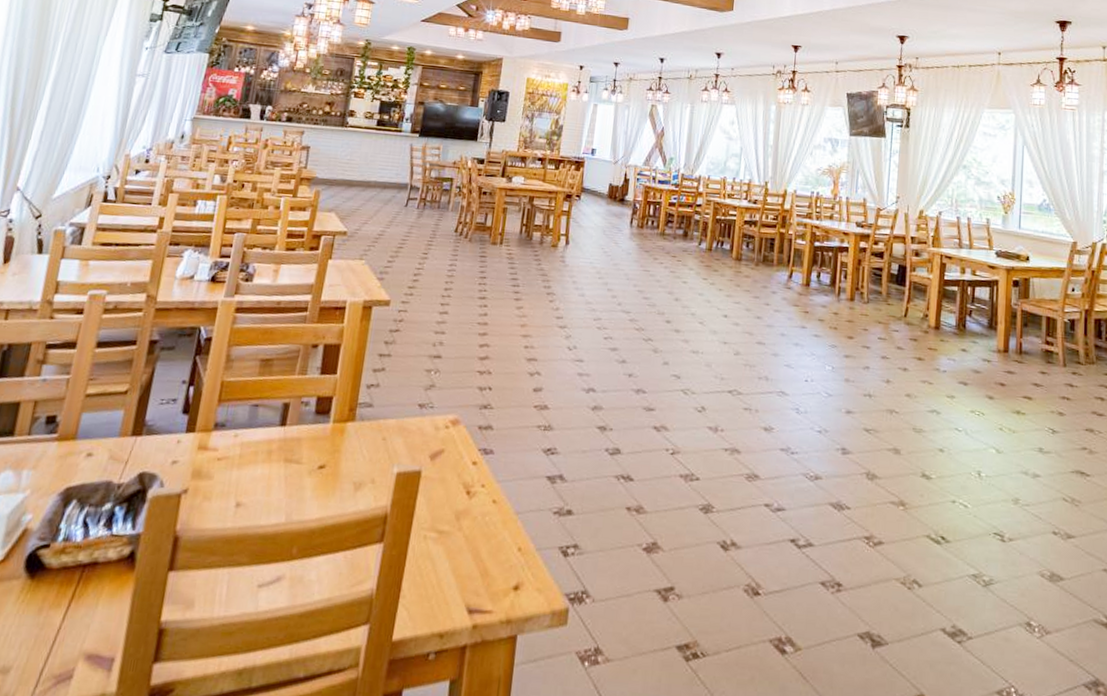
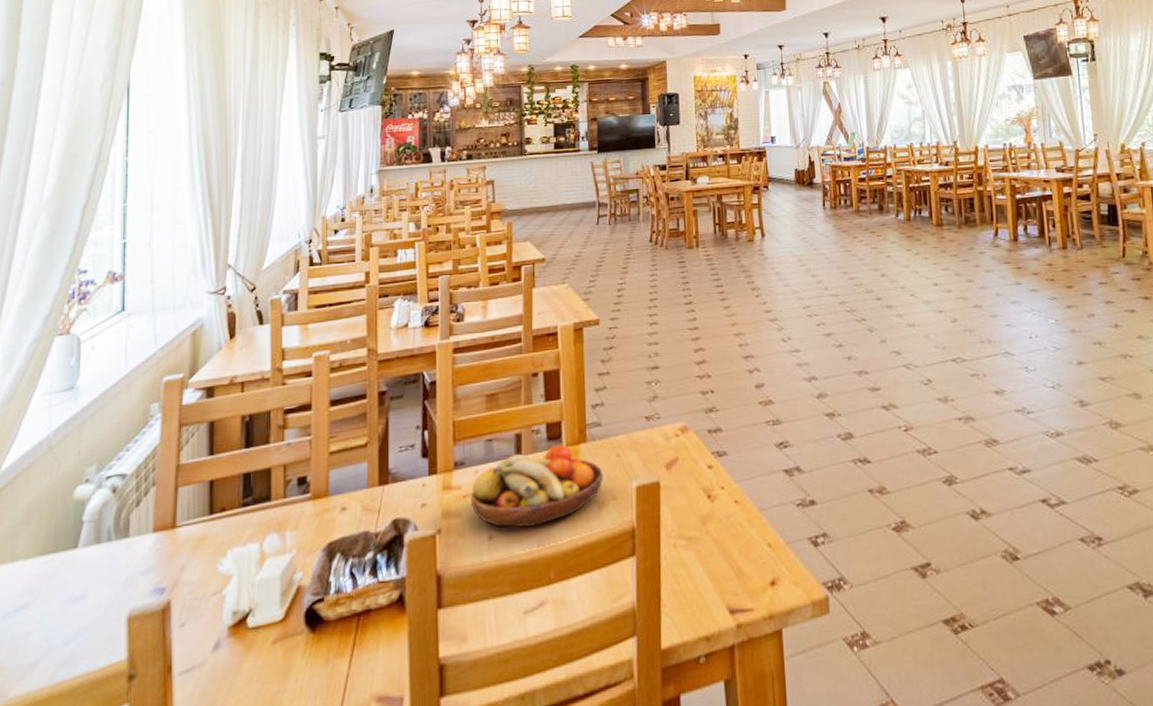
fruit bowl: none [224,419,366,500] -> present [470,444,604,528]

